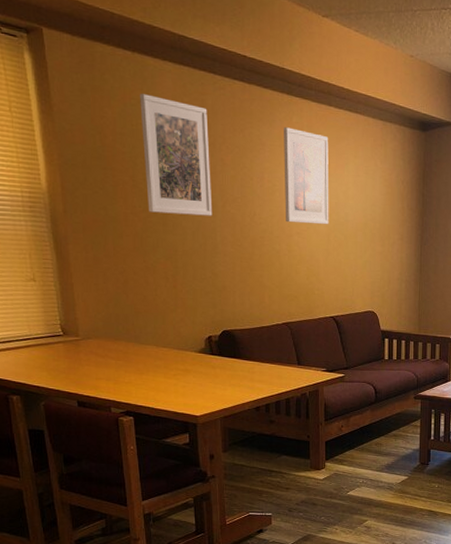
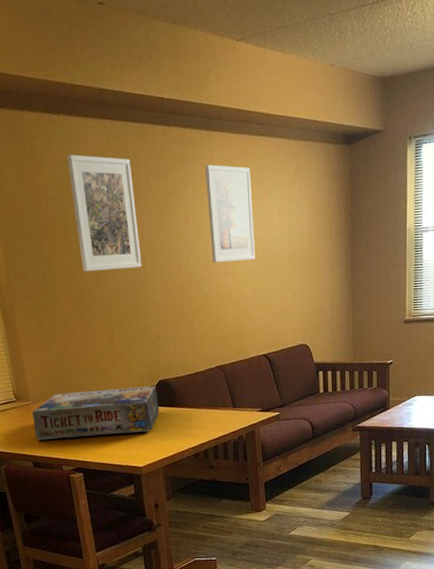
board game: none [80,332,221,381] -> present [32,385,160,440]

